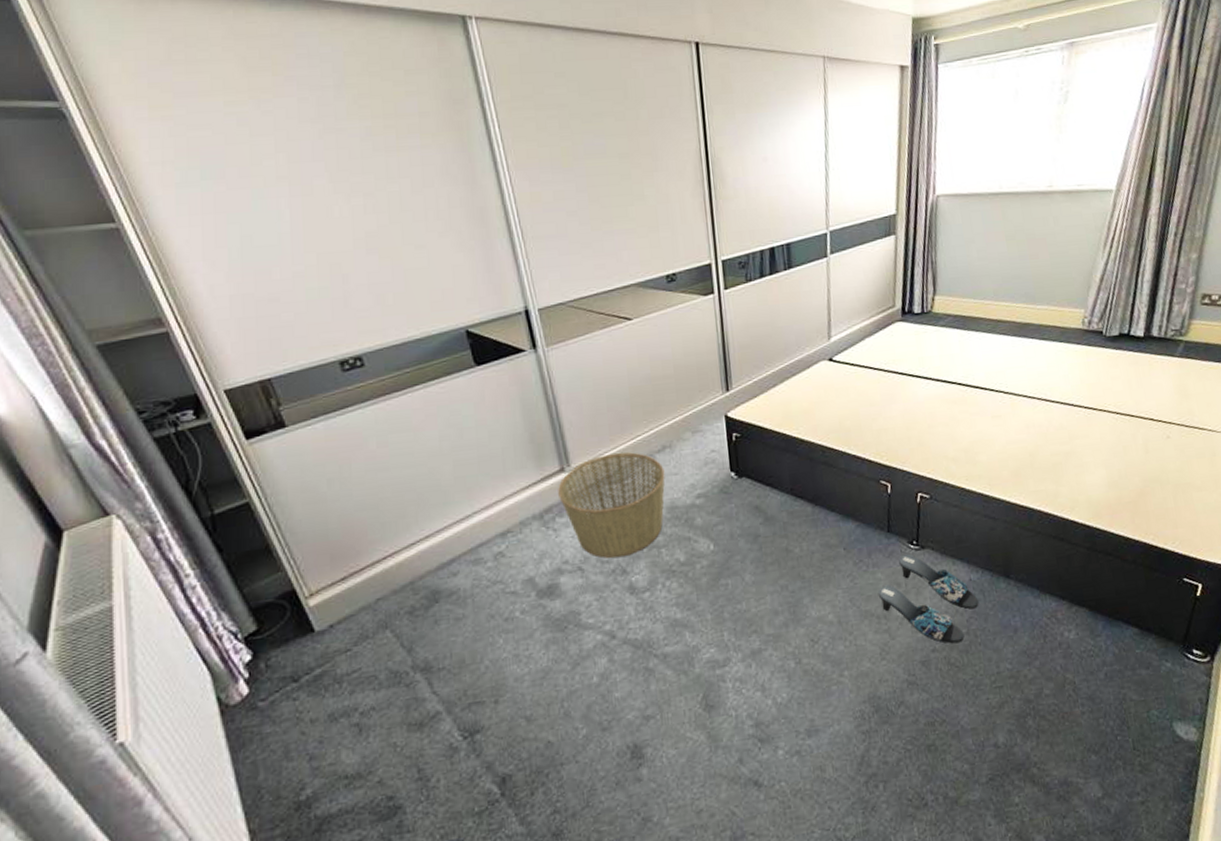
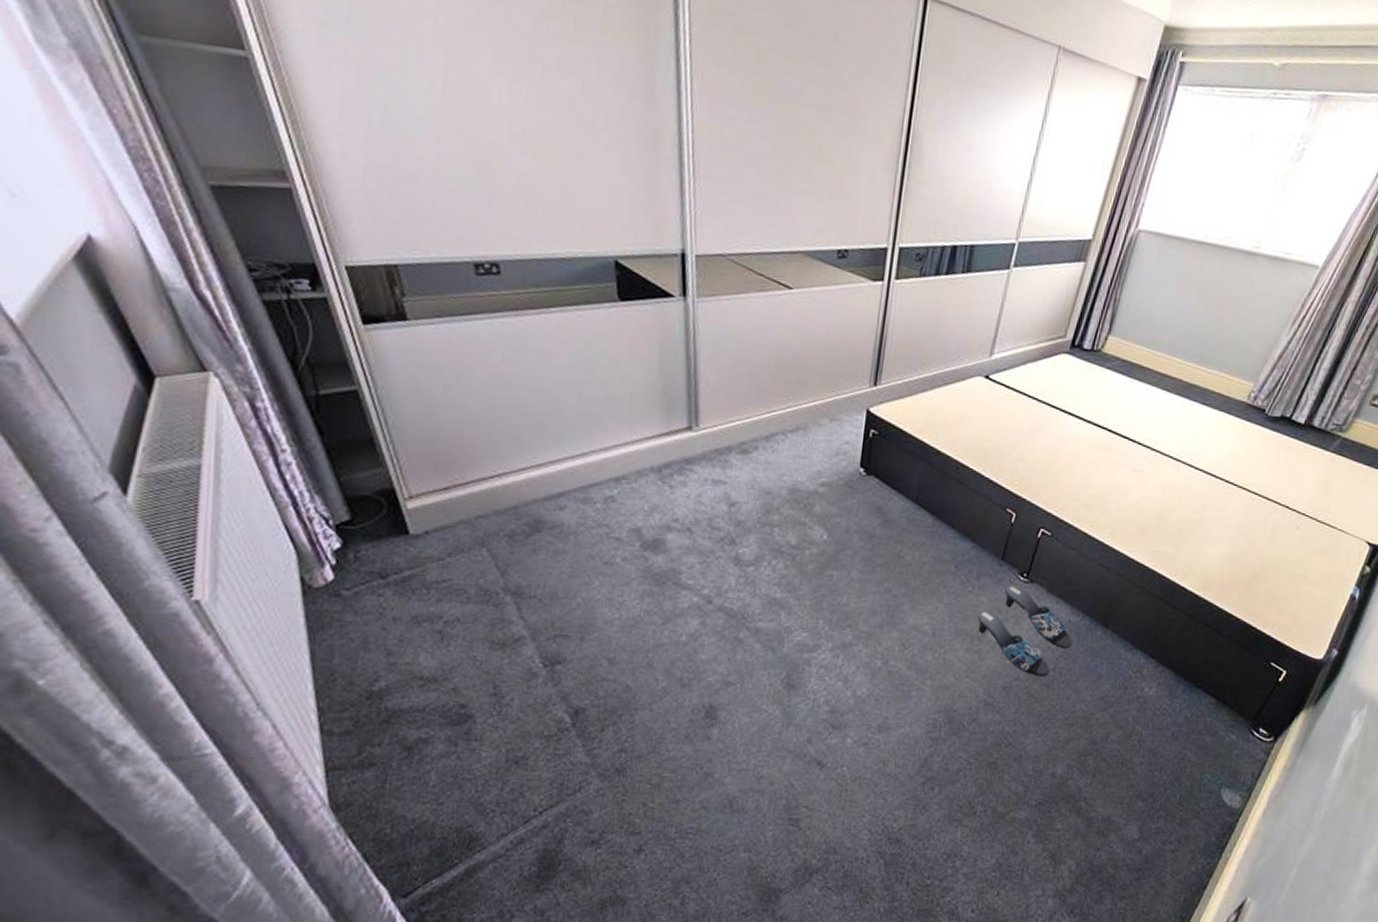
basket: present [558,452,665,559] -> none [681,422,794,528]

